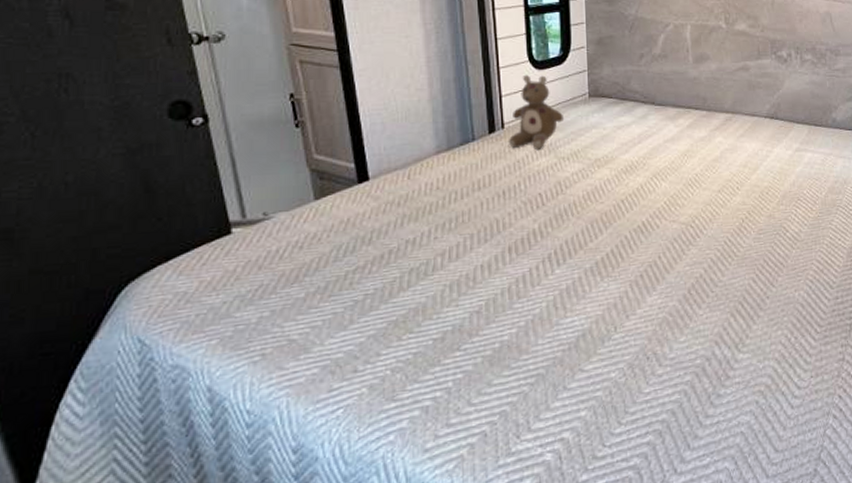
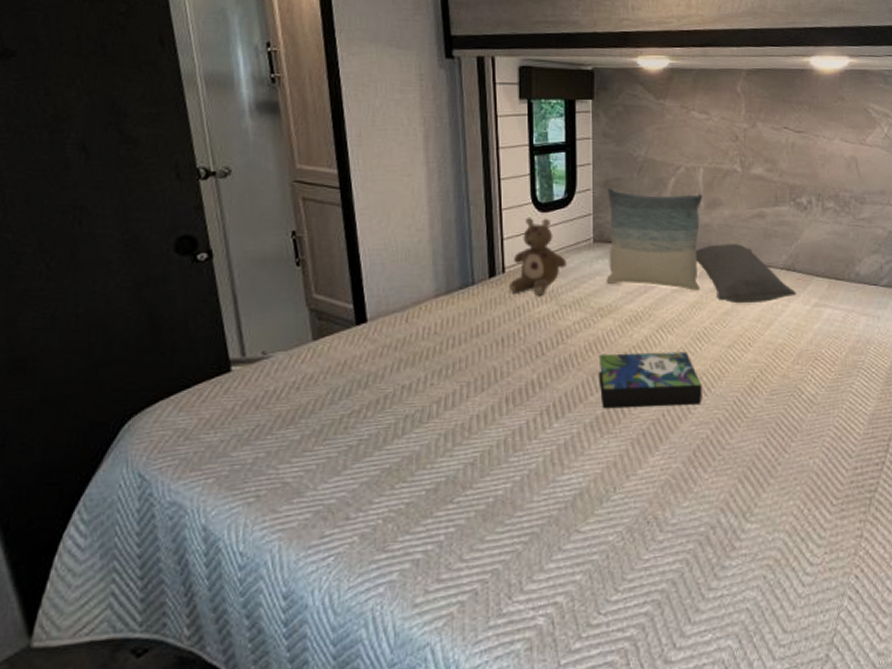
book: none [596,197,695,254] -> present [598,351,702,409]
pillow: none [601,46,691,140] -> present [606,188,703,291]
pillow: none [685,95,779,151] -> present [695,244,796,304]

